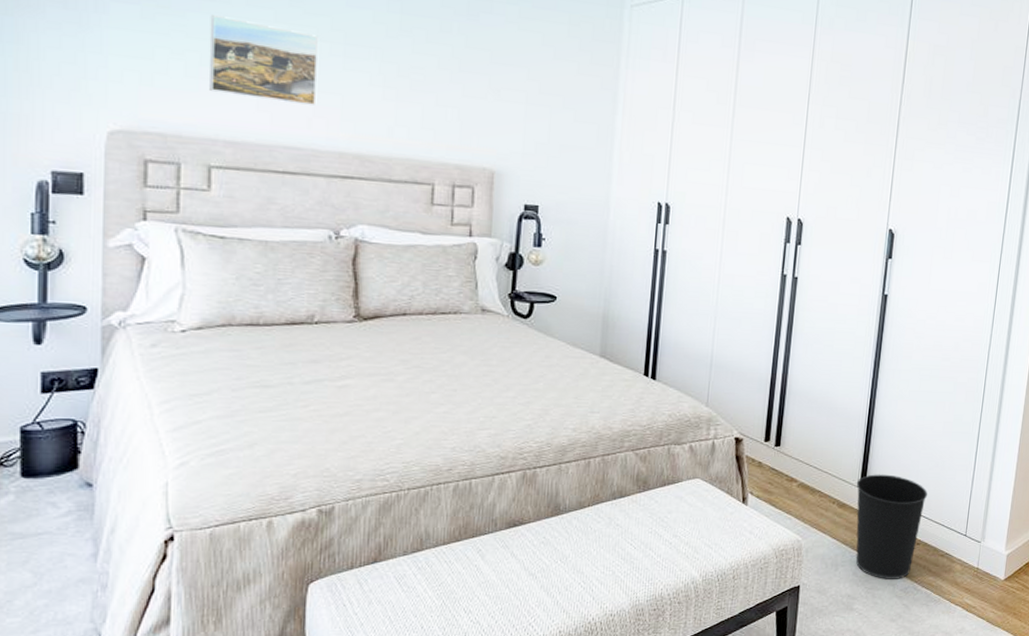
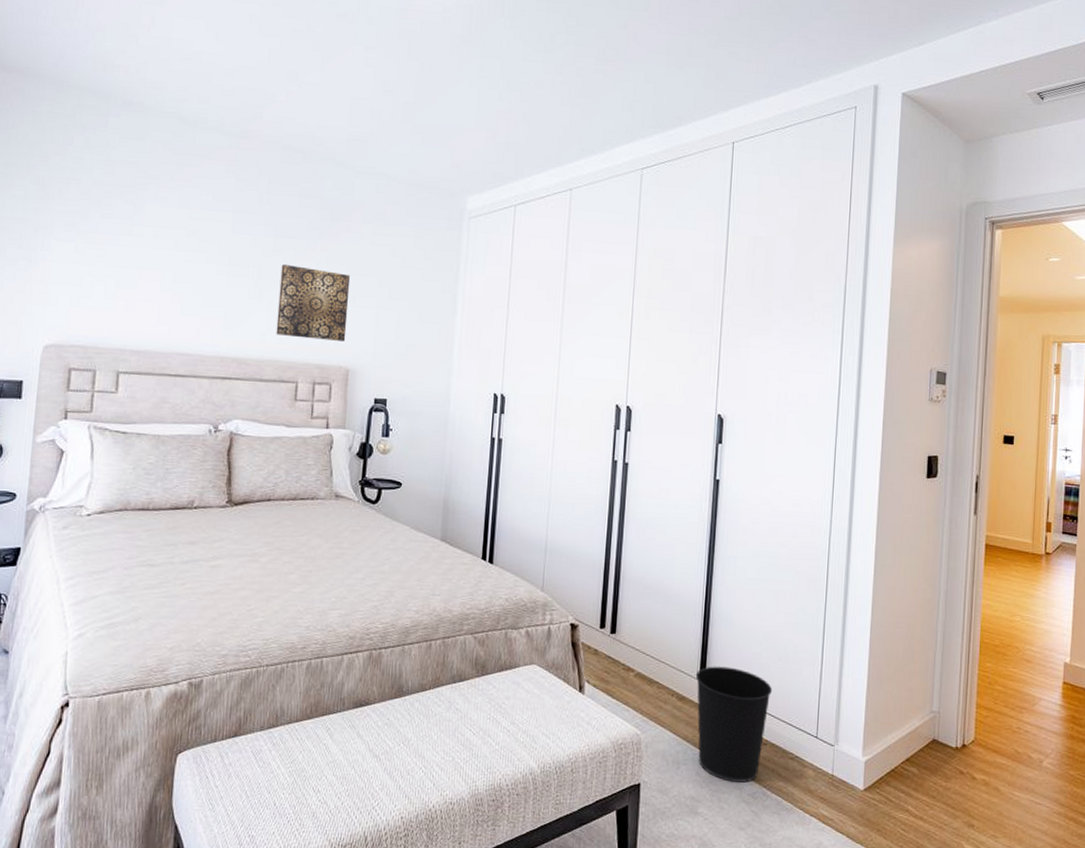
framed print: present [209,15,320,107] -> none [122,247,209,319]
wall art: none [406,46,494,140] -> present [276,263,351,341]

